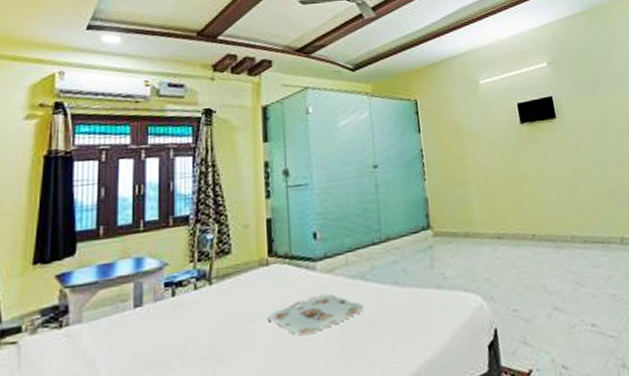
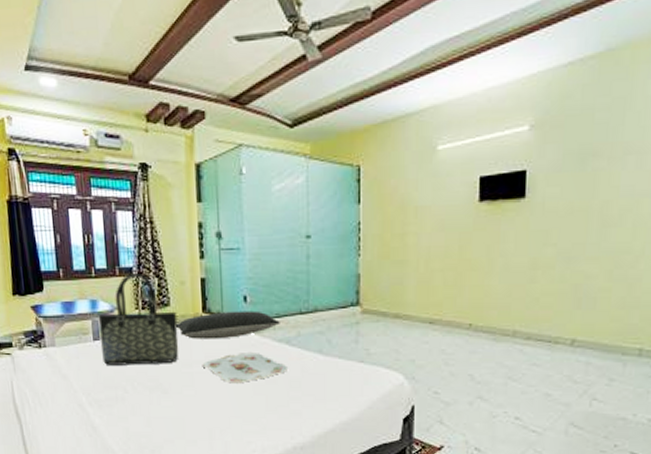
tote bag: none [142,221,240,337] -> present [98,273,179,365]
pillow: none [238,247,353,289] -> present [176,311,280,339]

